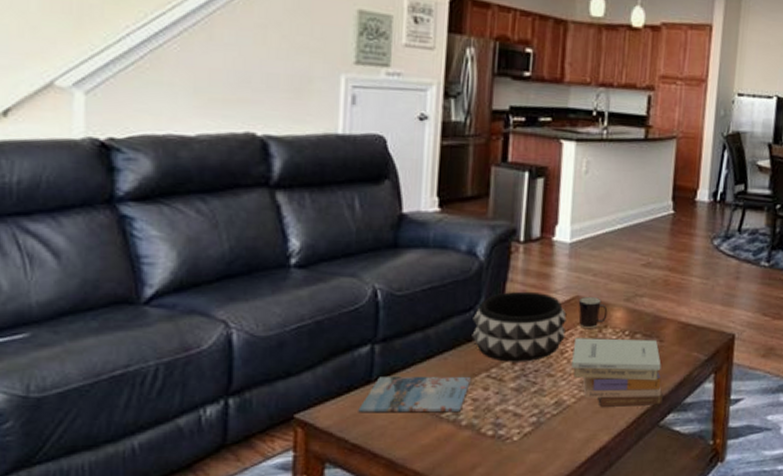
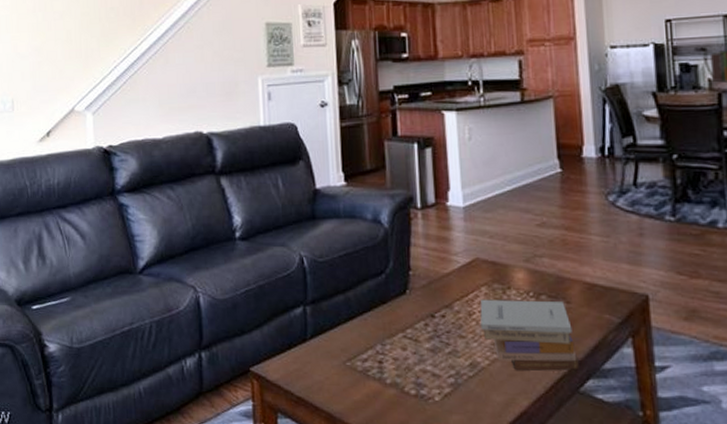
magazine: present [358,376,472,413] -> none [299,335,391,371]
decorative bowl: present [472,291,567,362] -> none [385,255,471,323]
mug: present [578,297,608,329] -> none [479,259,509,291]

